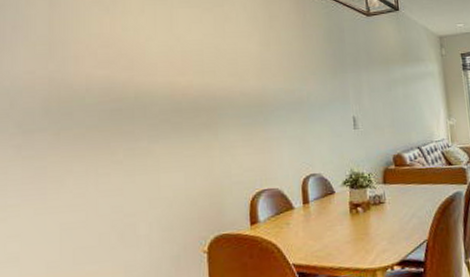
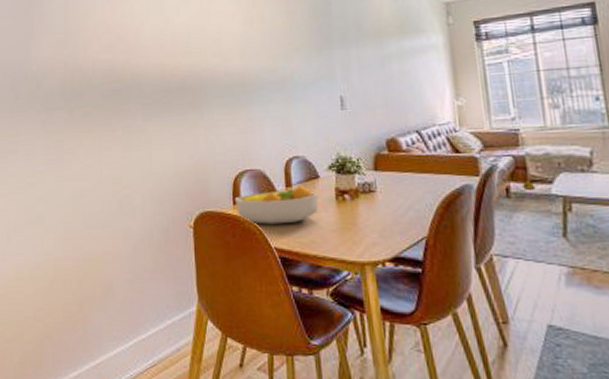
fruit bowl: none [251,201,335,243] -> present [234,185,319,225]

